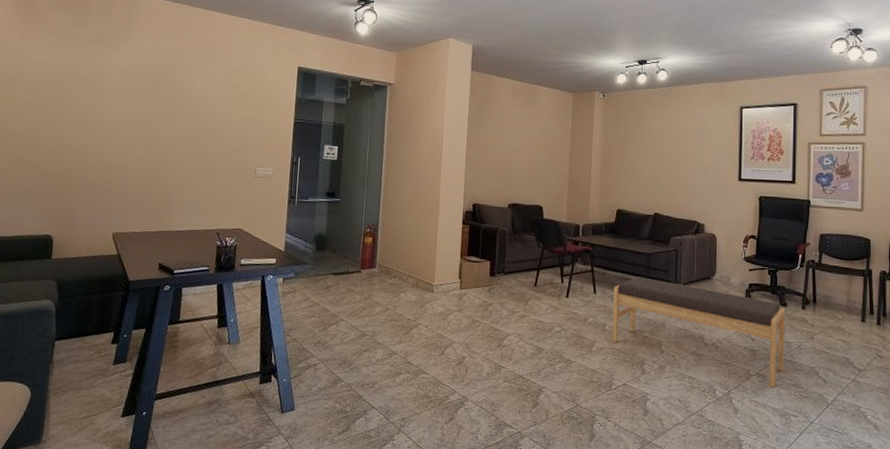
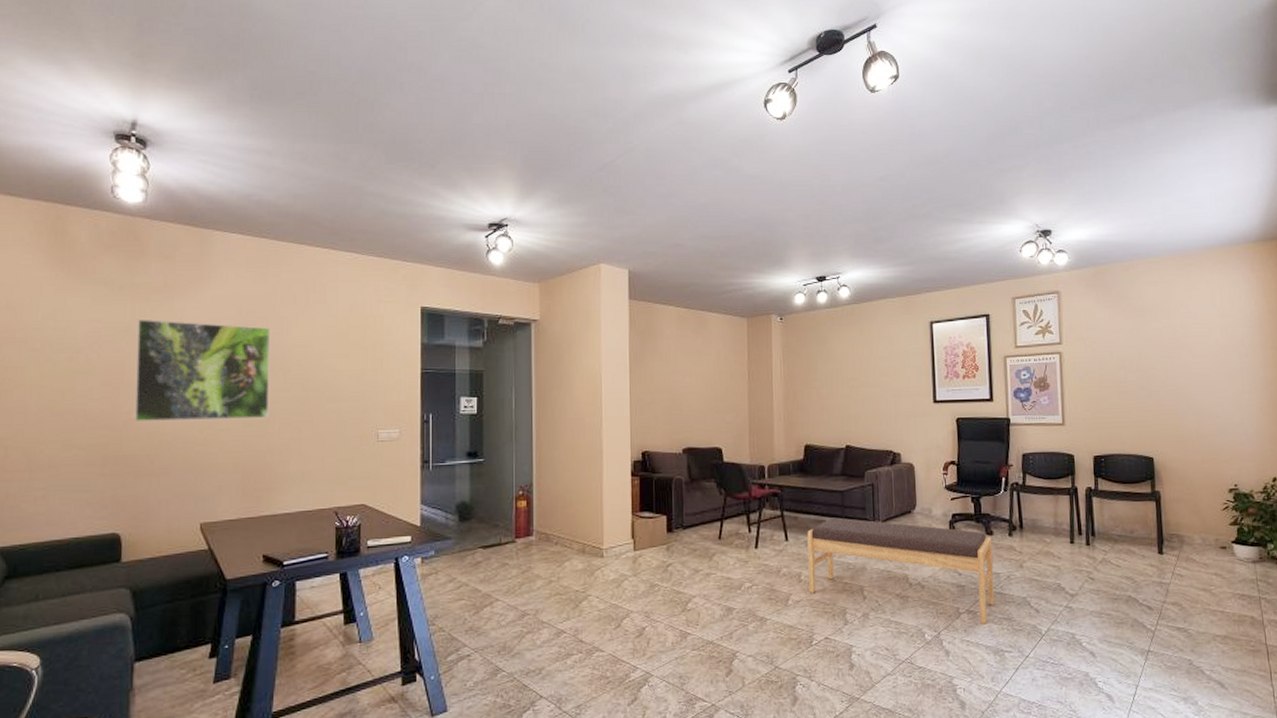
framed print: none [70,63,178,152] -> present [135,318,270,421]

